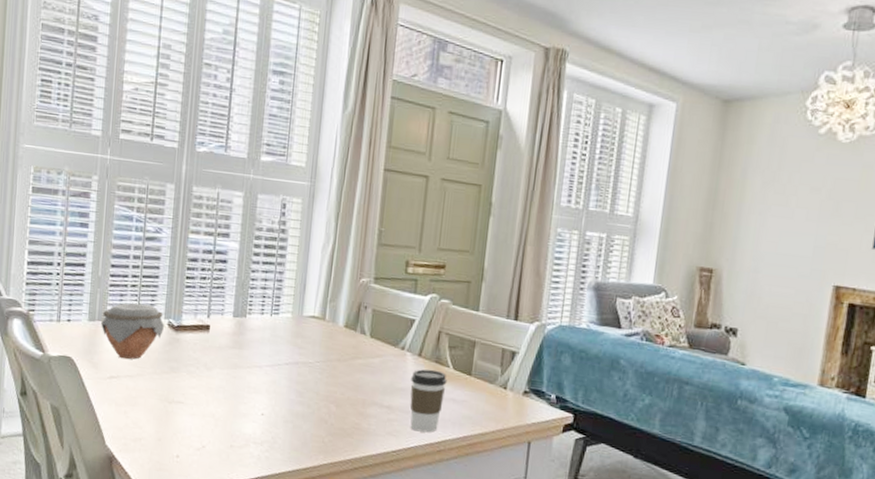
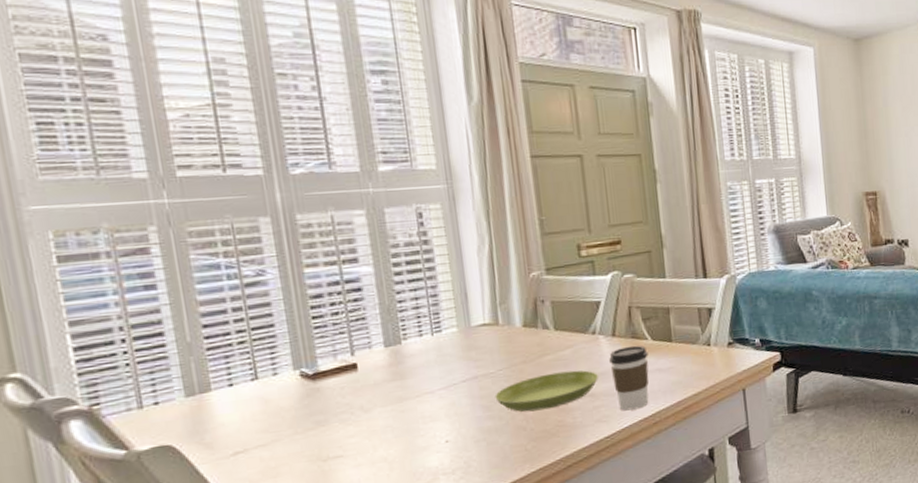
jar: present [100,303,165,360] -> none [203,358,297,429]
saucer: none [308,376,398,410] -> present [495,370,598,412]

